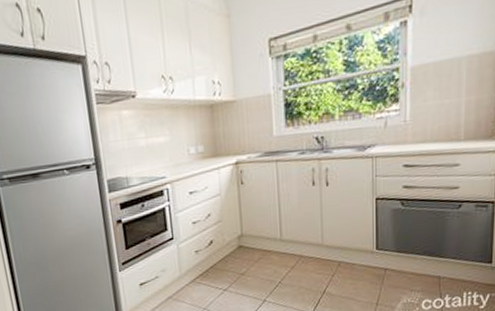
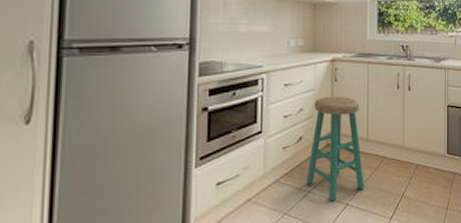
stool: none [221,199,281,298] -> present [306,96,364,202]

